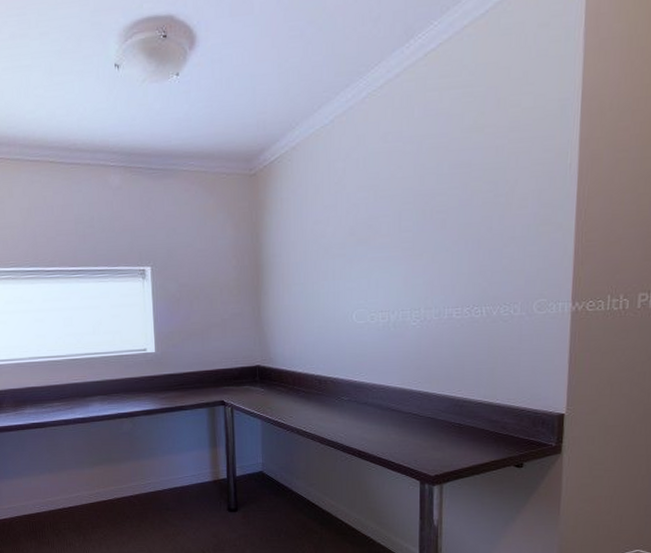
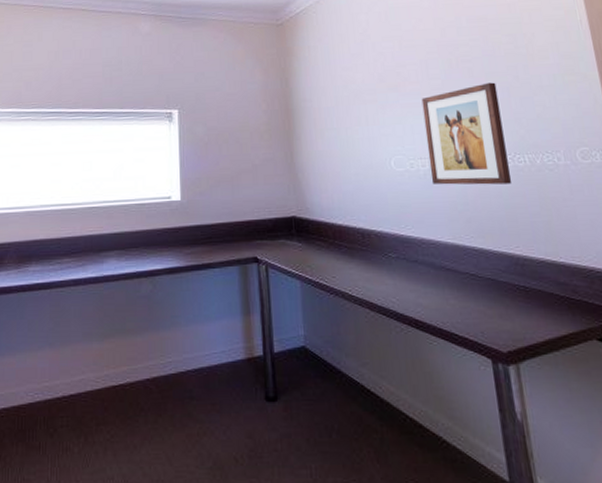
wall art: none [389,234,468,336] -> present [421,82,512,185]

